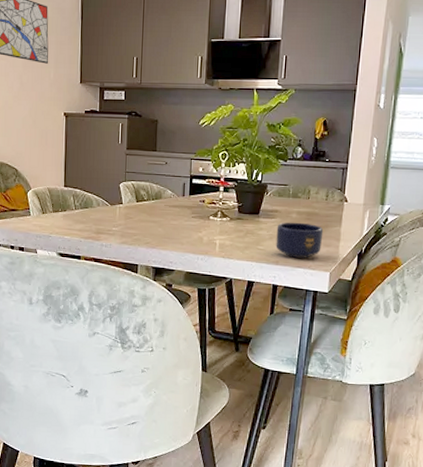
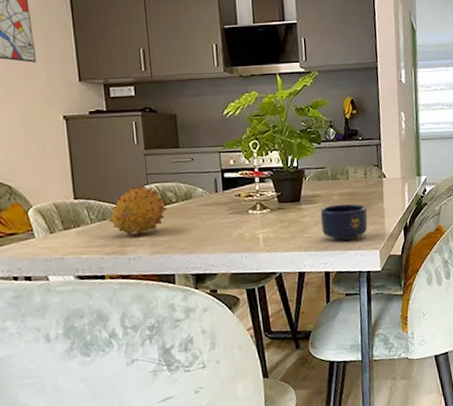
fruit: none [89,182,139,226] -> present [108,186,167,236]

